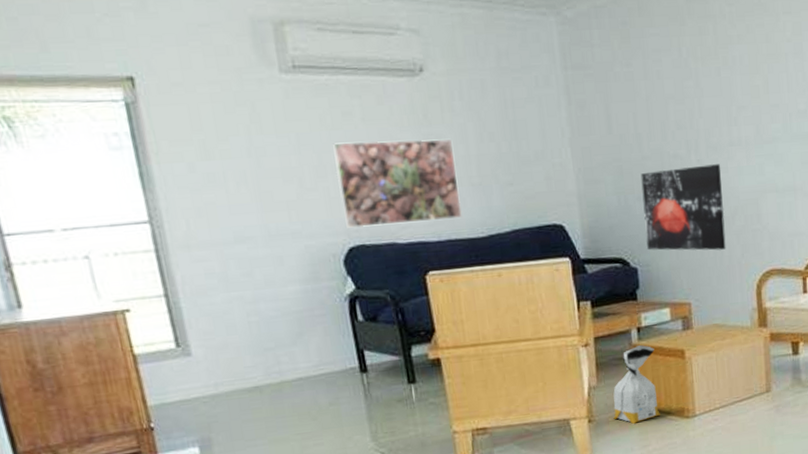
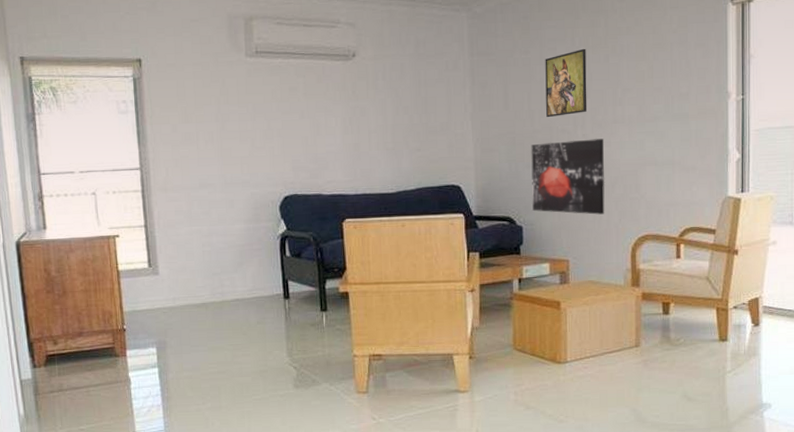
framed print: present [333,139,463,229] -> none [280,111,377,181]
bag: present [613,345,660,424] -> none [492,294,534,364]
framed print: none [650,60,701,142] -> present [545,48,587,118]

